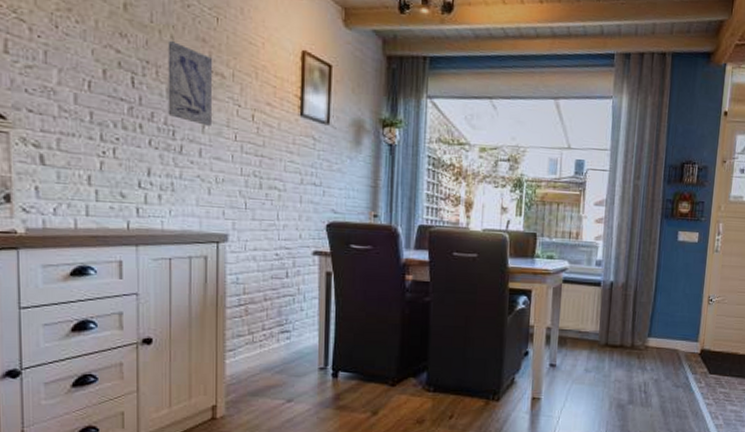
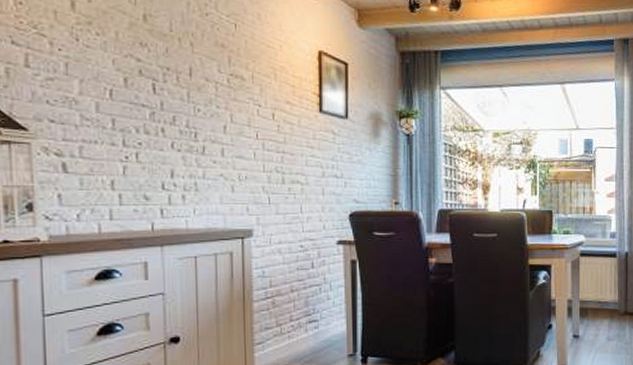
wall art: present [168,41,213,126] -> none [187,48,234,126]

